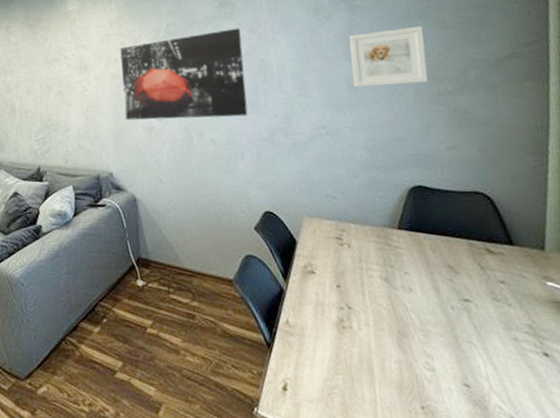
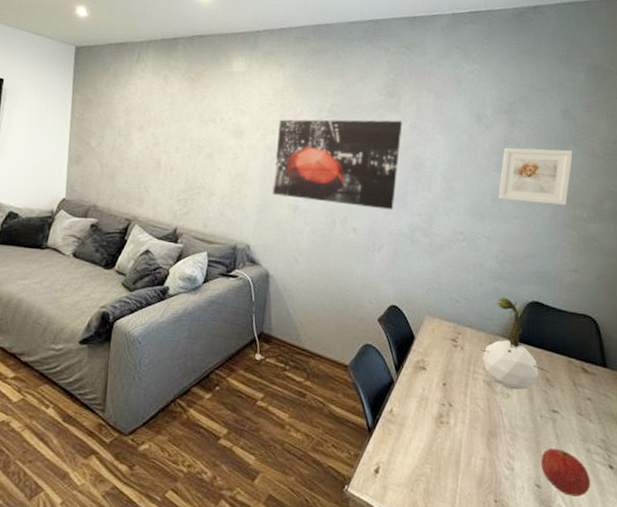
plant: none [369,186,452,283] -> present [481,297,551,390]
fruit: none [463,341,528,393] -> present [540,448,591,497]

